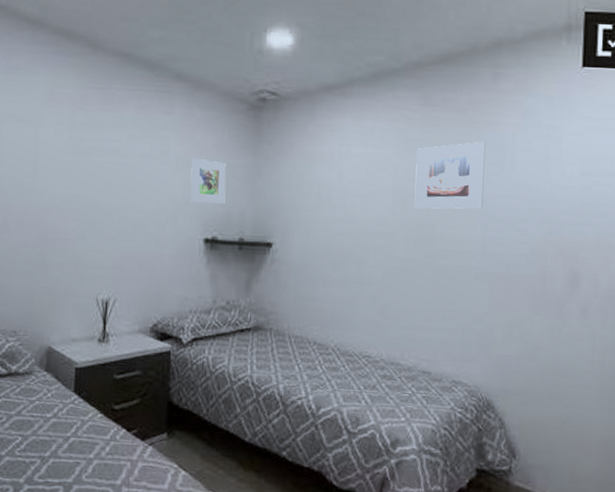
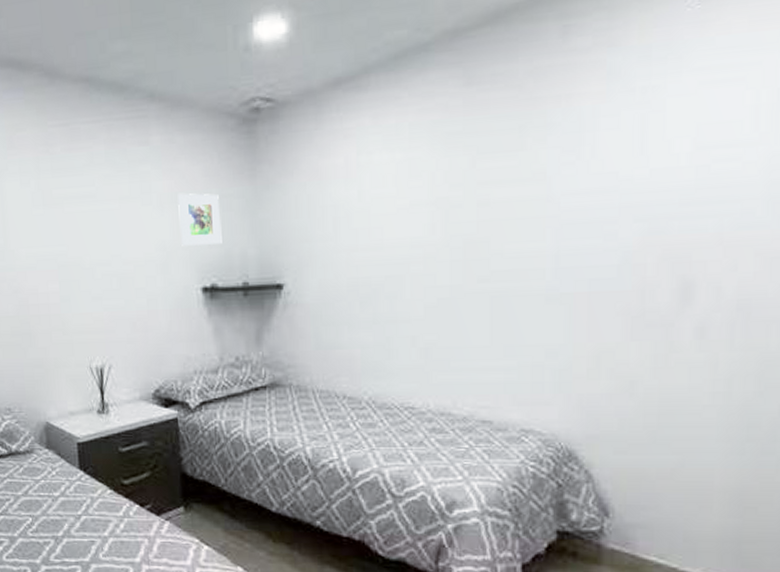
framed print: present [414,141,486,209] -> none [459,122,554,223]

